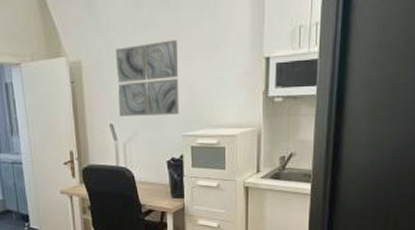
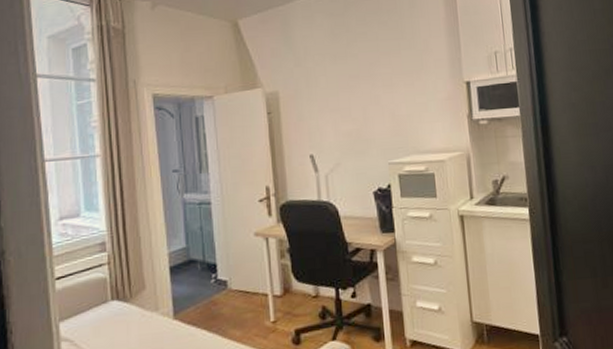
wall art: present [116,40,179,116] -> none [315,68,384,146]

